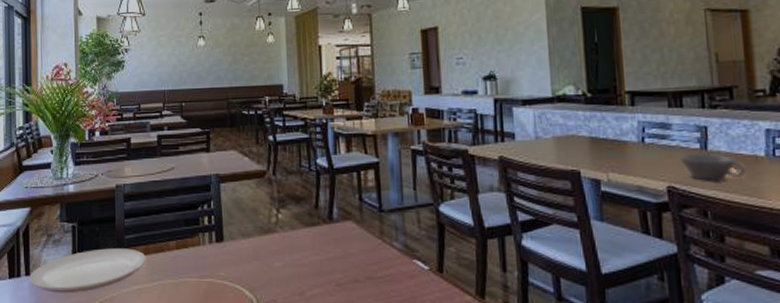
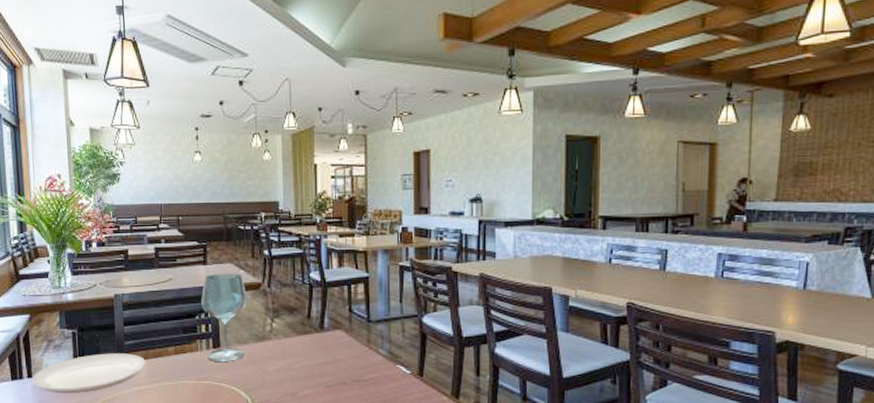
wine glass: none [203,160,253,257] -> present [200,273,248,361]
cup: present [678,153,747,183] -> none [640,273,697,300]

